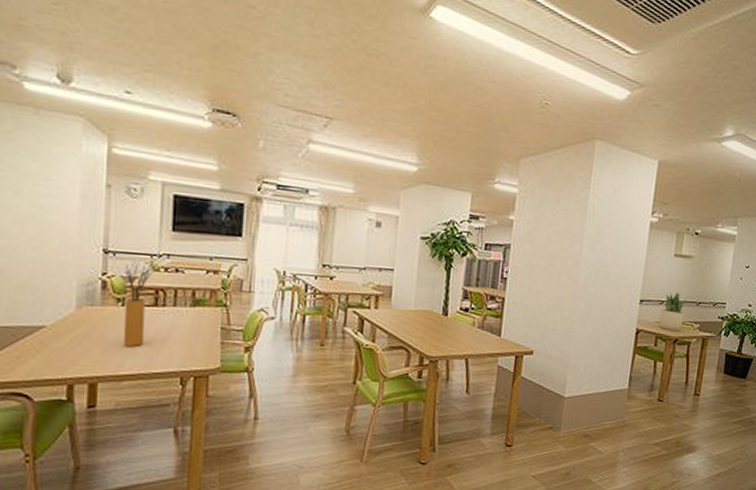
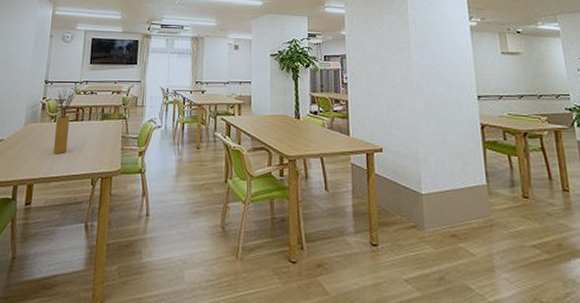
planter: present [659,293,686,332] -> none [501,87,529,125]

